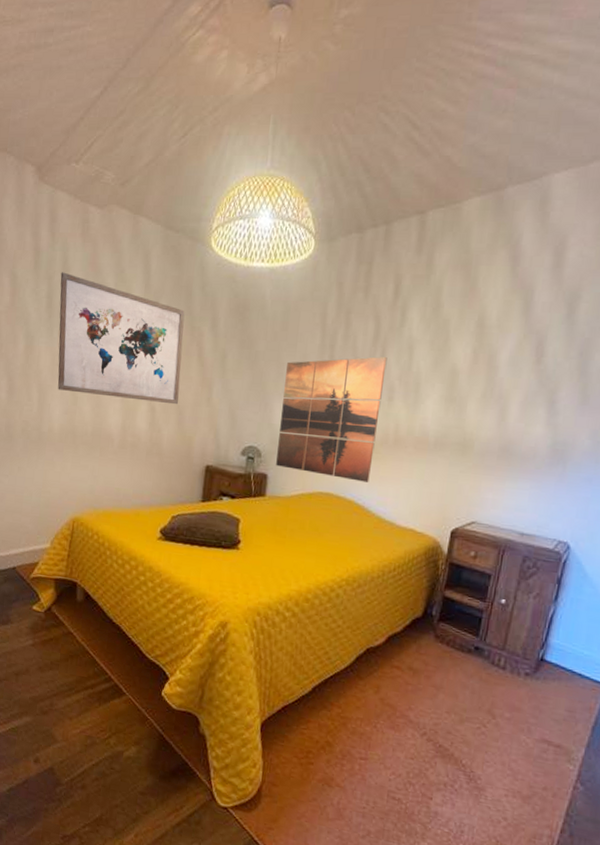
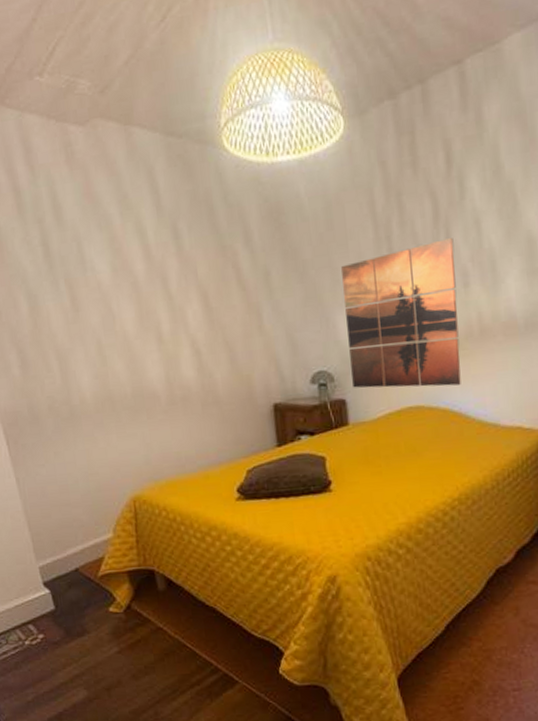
wall art: present [57,272,185,405] -> none [52,210,225,352]

